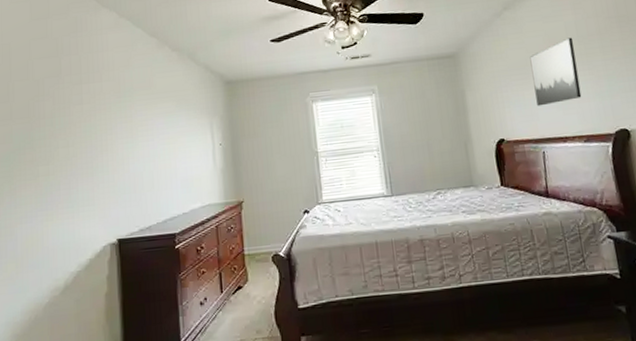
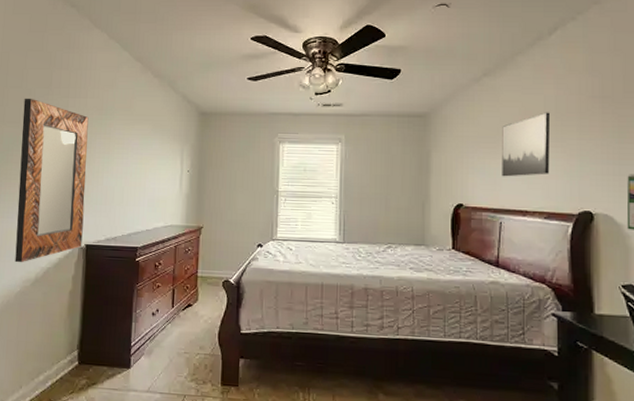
home mirror: none [32,89,114,272] -> present [15,98,89,263]

